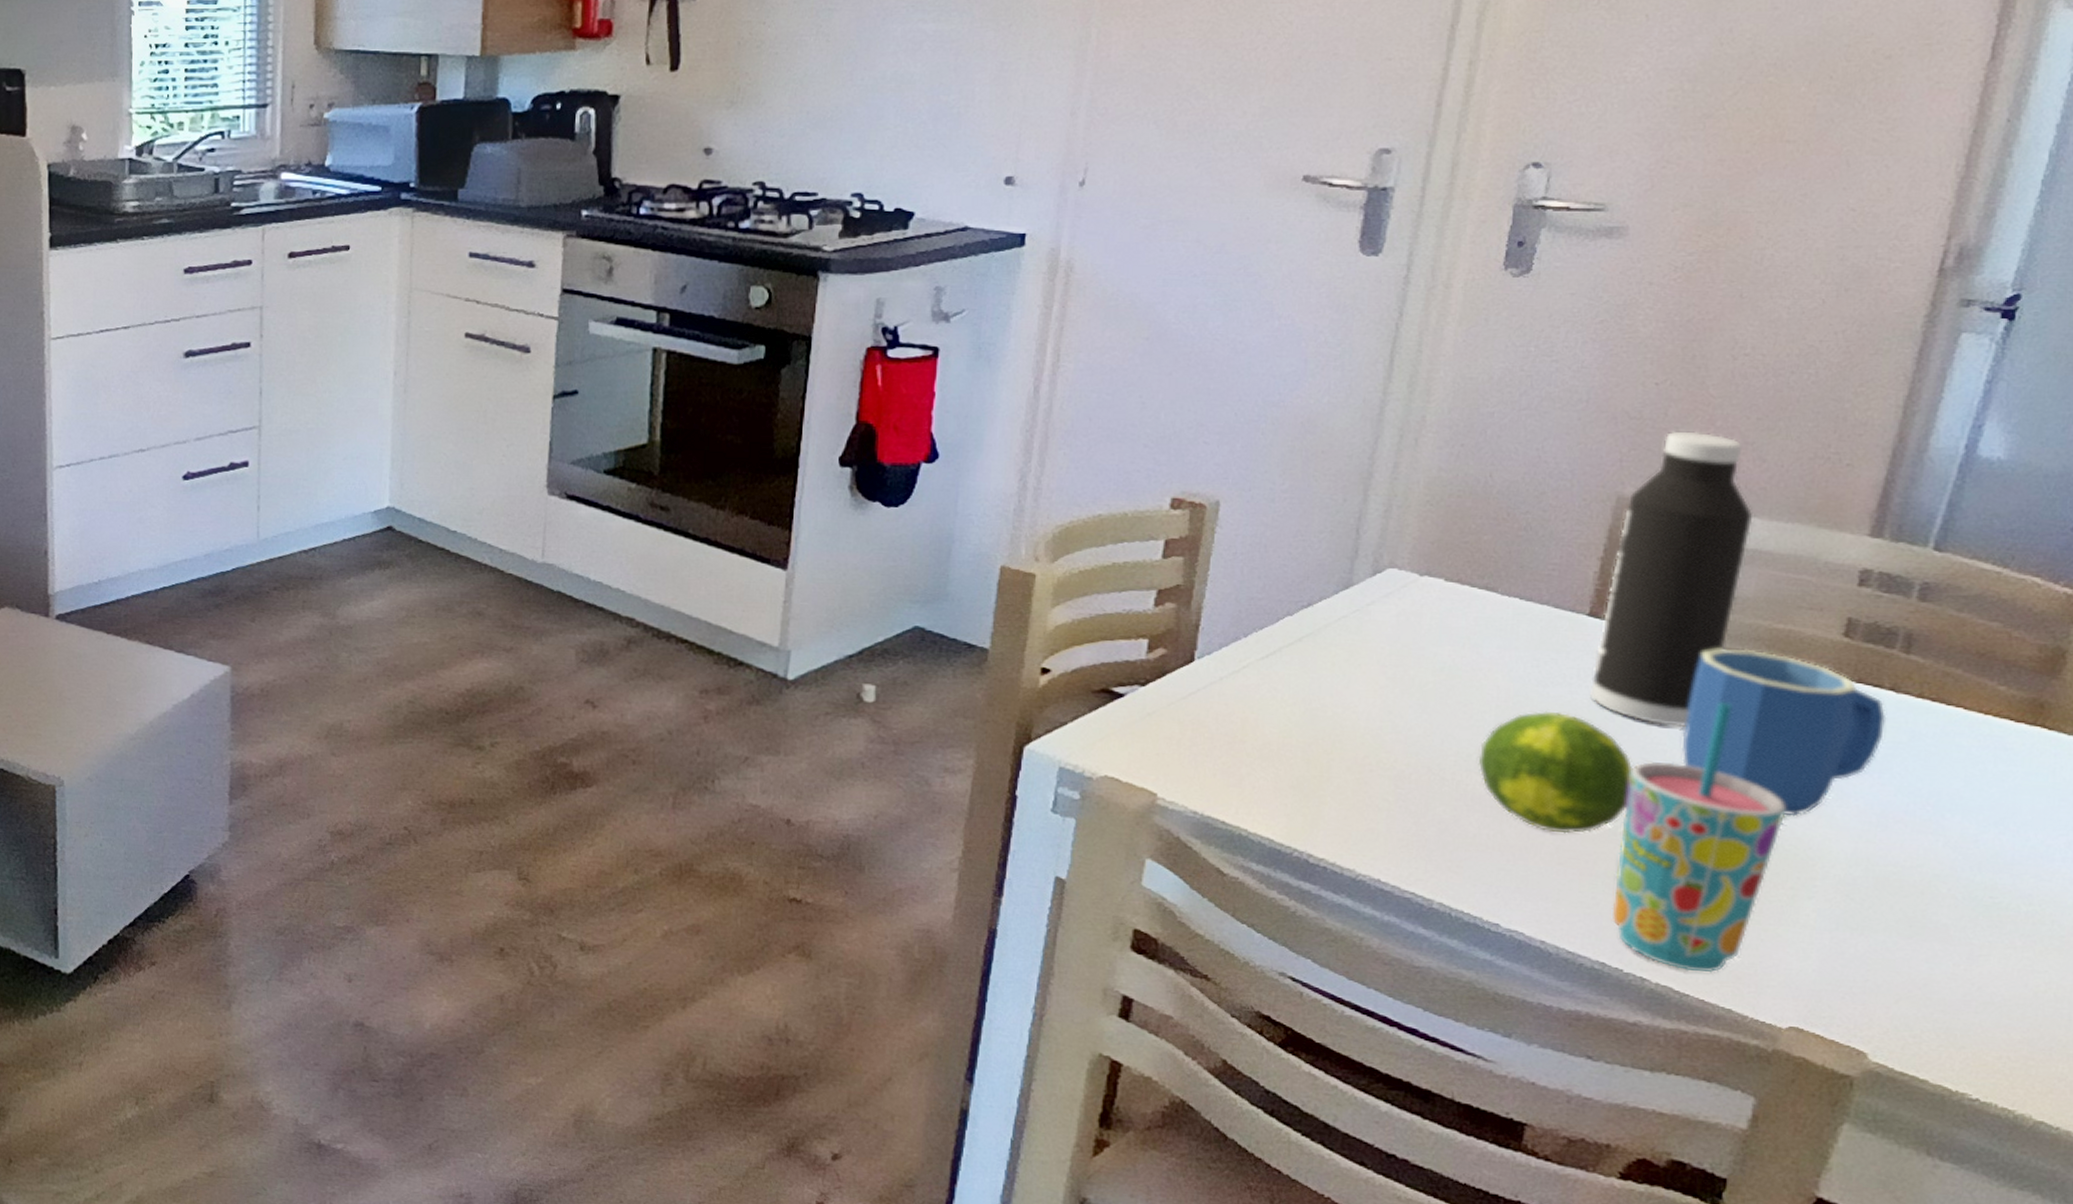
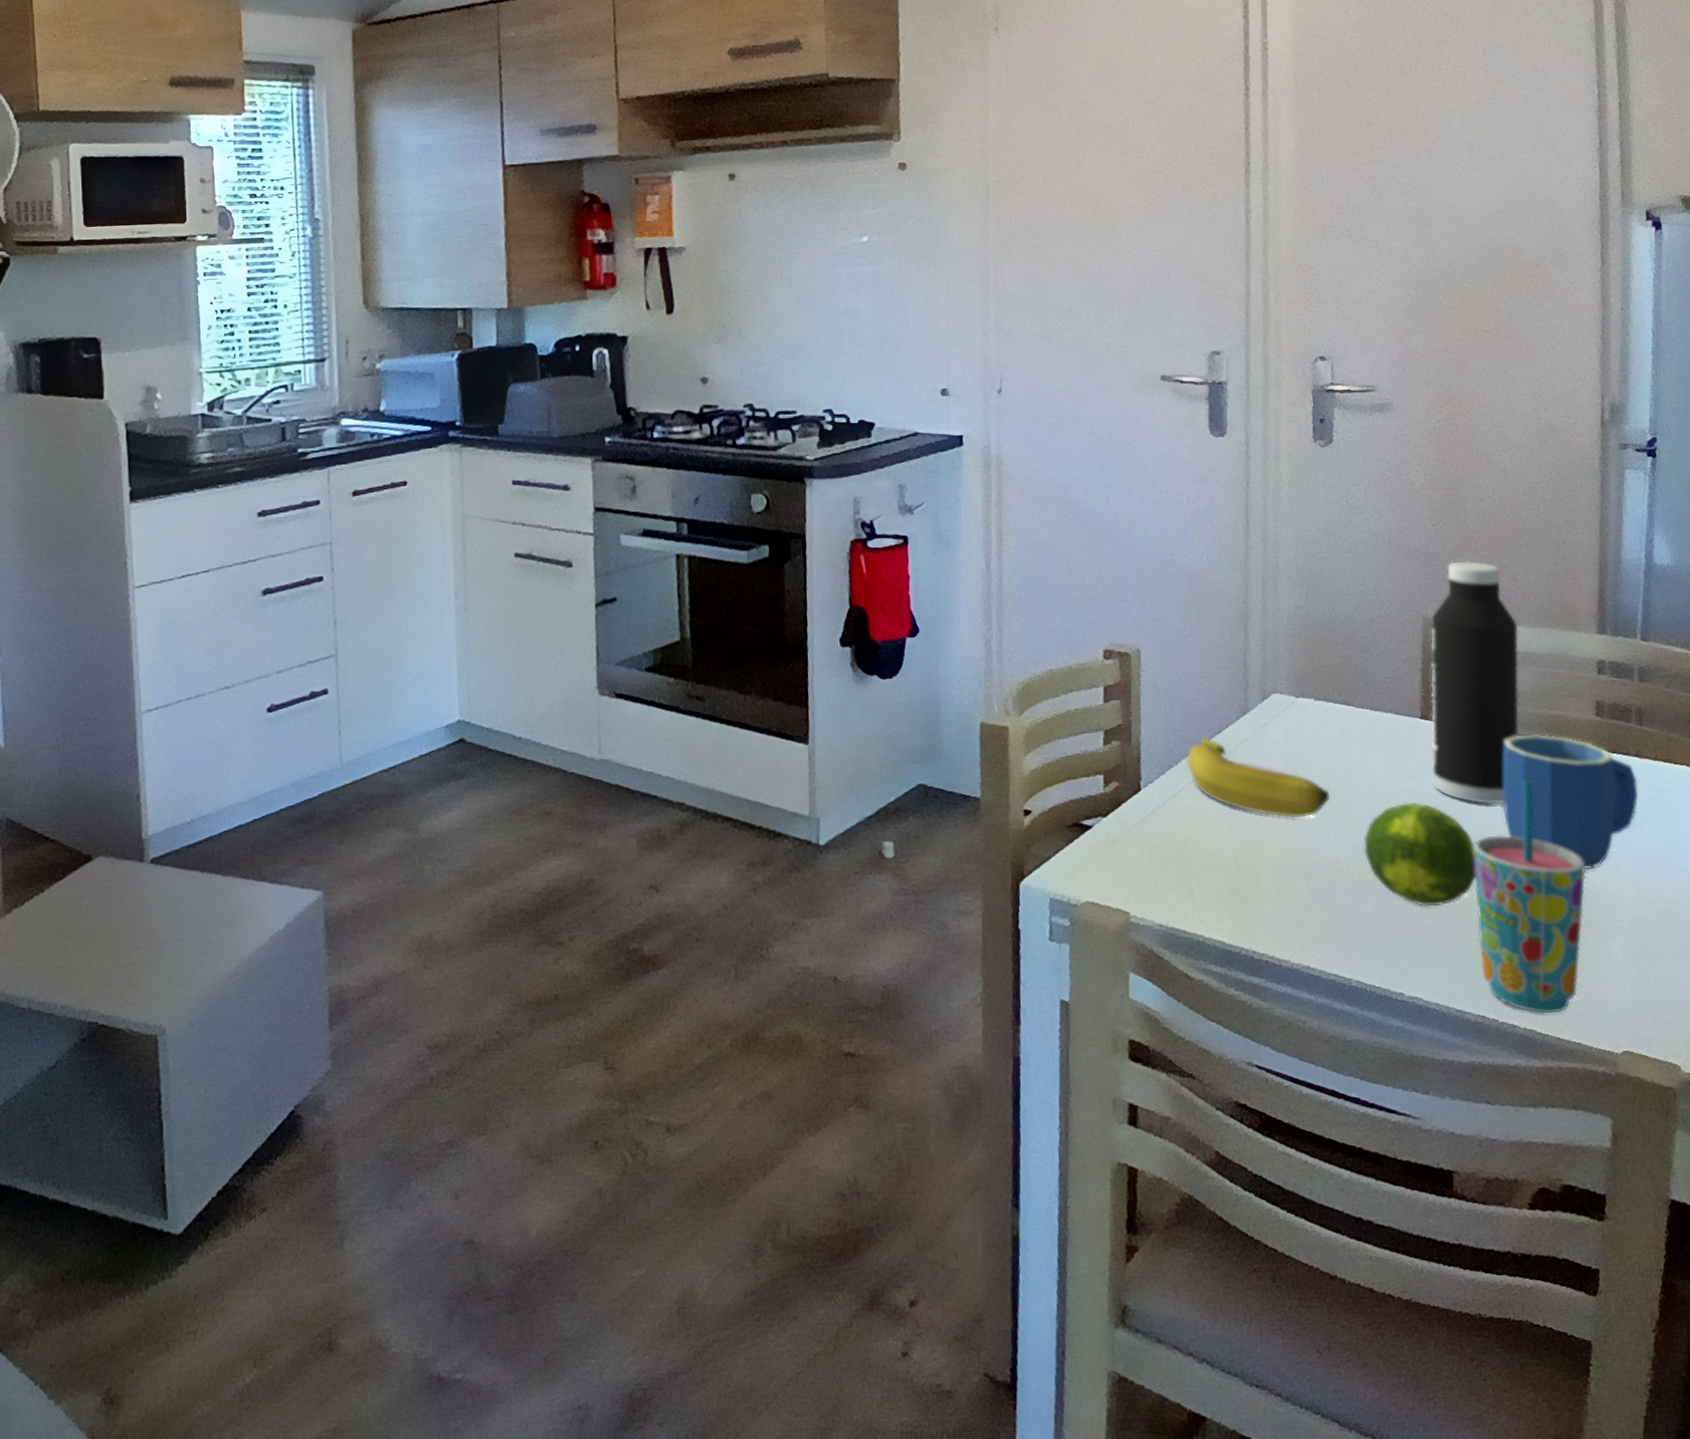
banana: none [1259,610,1445,715] -> present [1186,738,1331,818]

